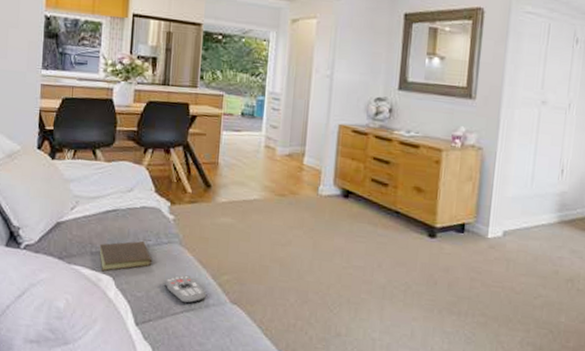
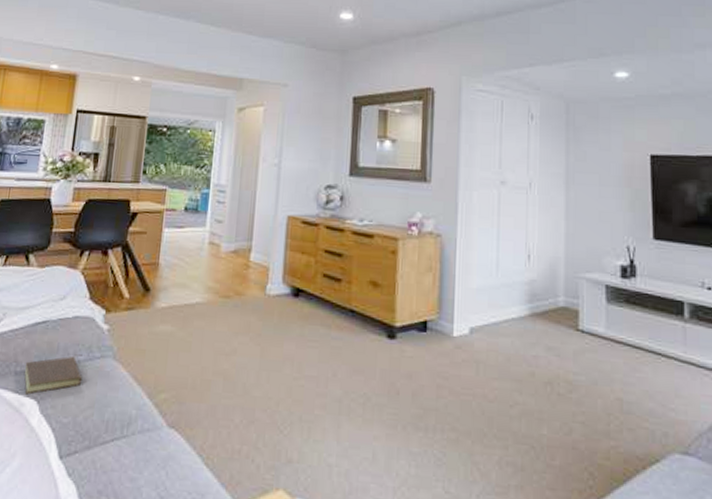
remote control: present [162,275,206,304] -> none [92,394,141,430]

